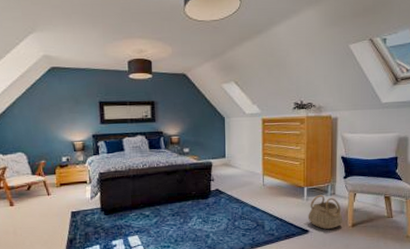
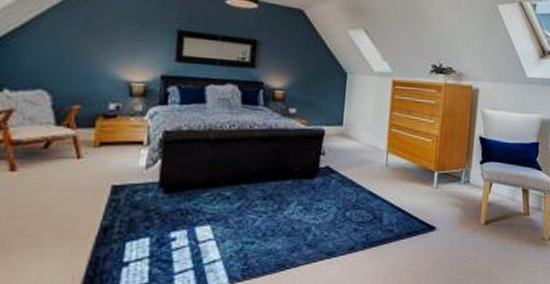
basket: present [308,195,343,229] -> none [435,183,476,226]

